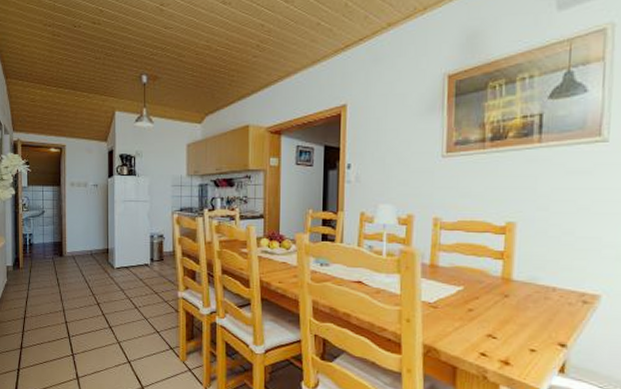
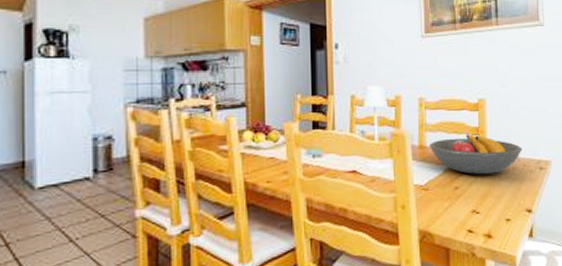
fruit bowl: none [441,258,560,301] -> present [428,134,522,175]

